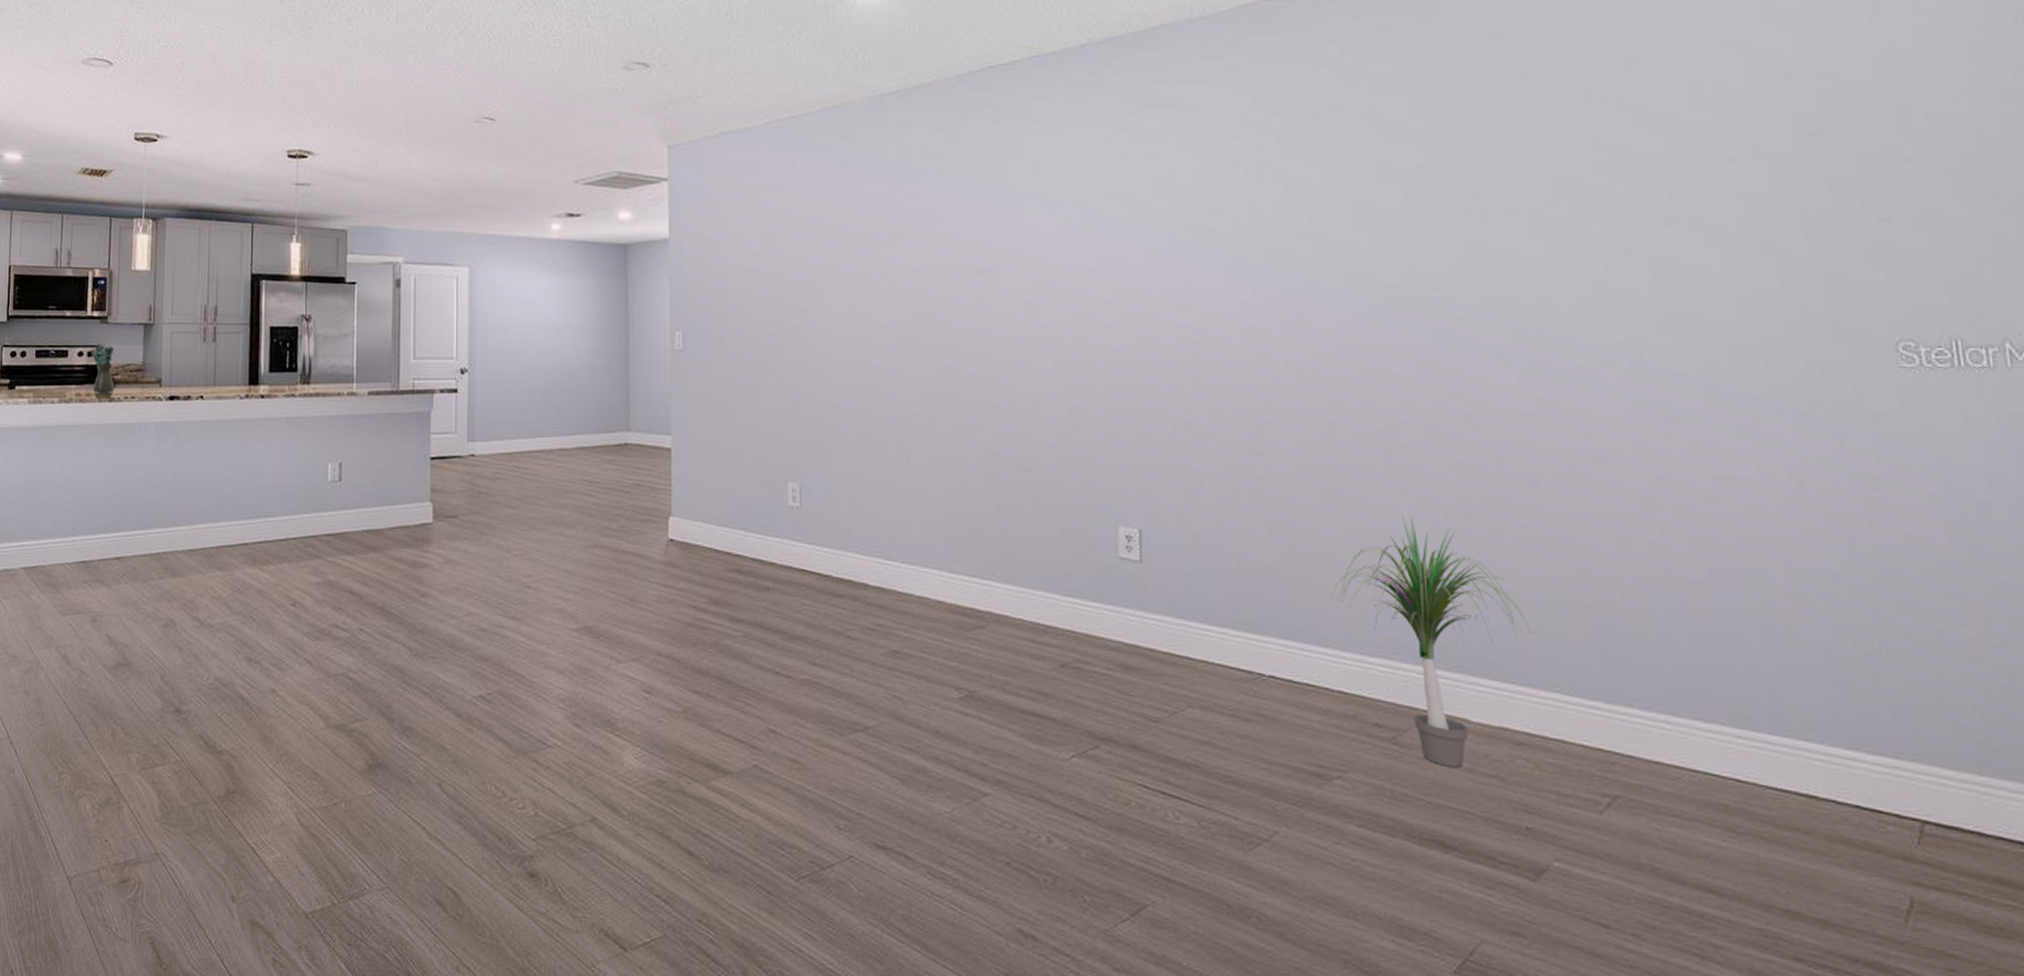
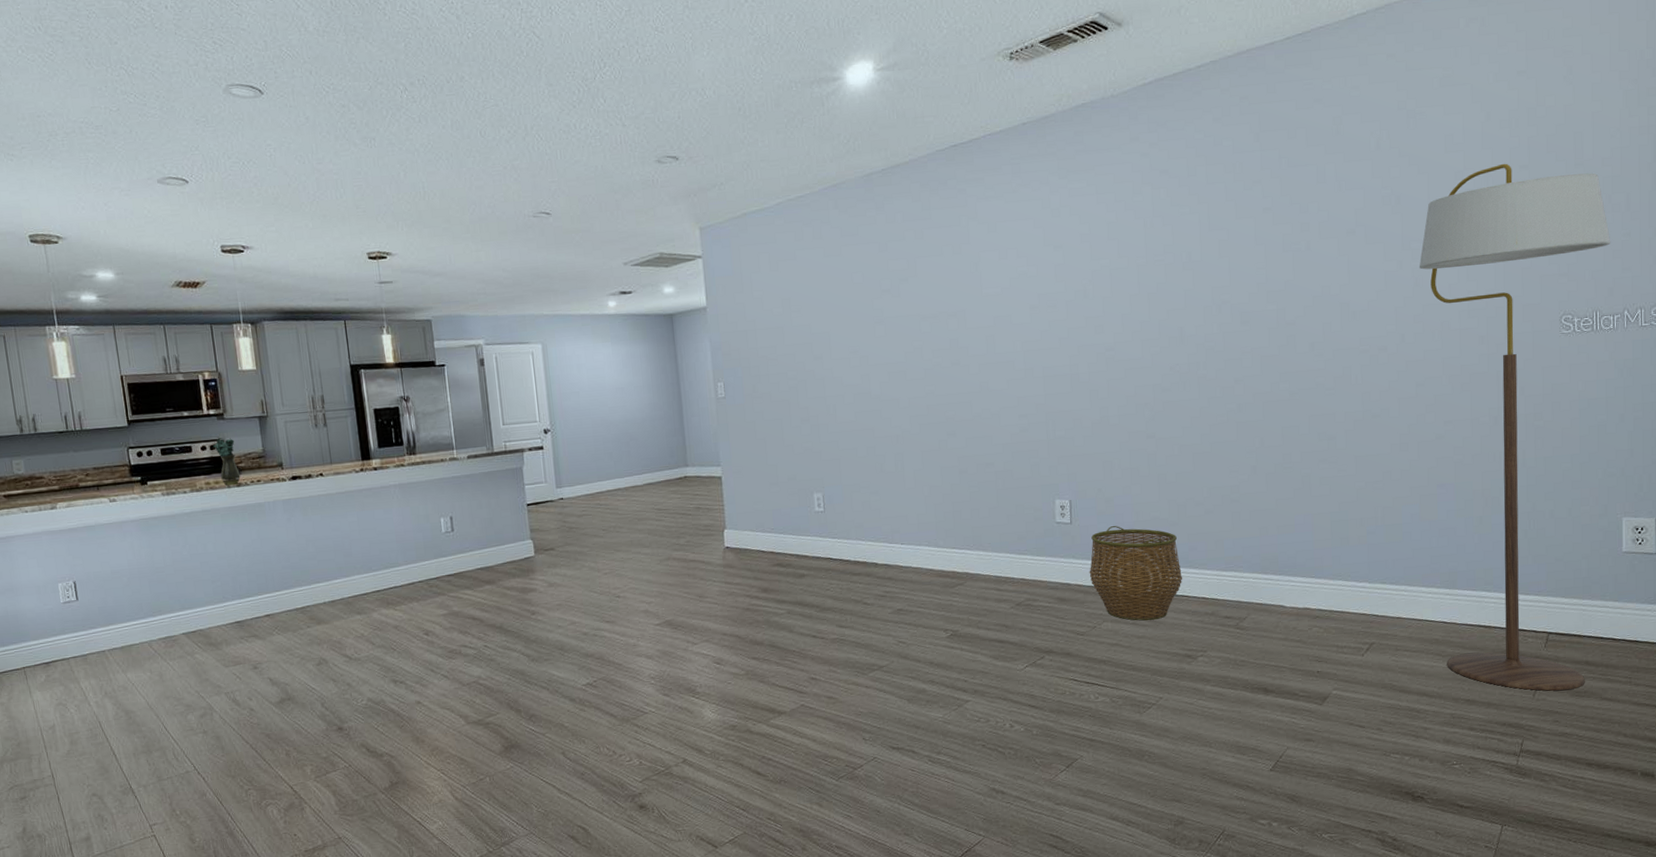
basket: none [1166,572,1308,714] -> present [1089,526,1183,621]
potted plant: present [1328,516,1531,767] -> none [1197,470,1326,639]
floor lamp: none [1658,127,1999,921] -> present [1419,163,1611,691]

